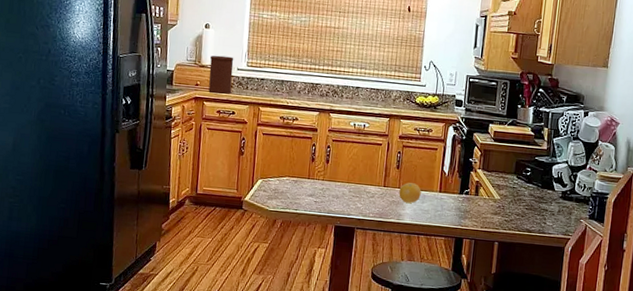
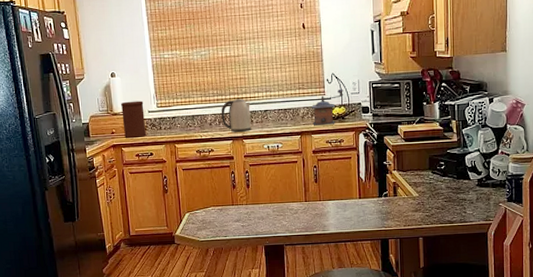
kettle: none [311,71,343,106] -> present [221,98,251,132]
fruit: present [398,183,421,203] -> none [320,194,342,213]
coffee grinder: none [403,77,439,113] -> present [312,88,343,126]

